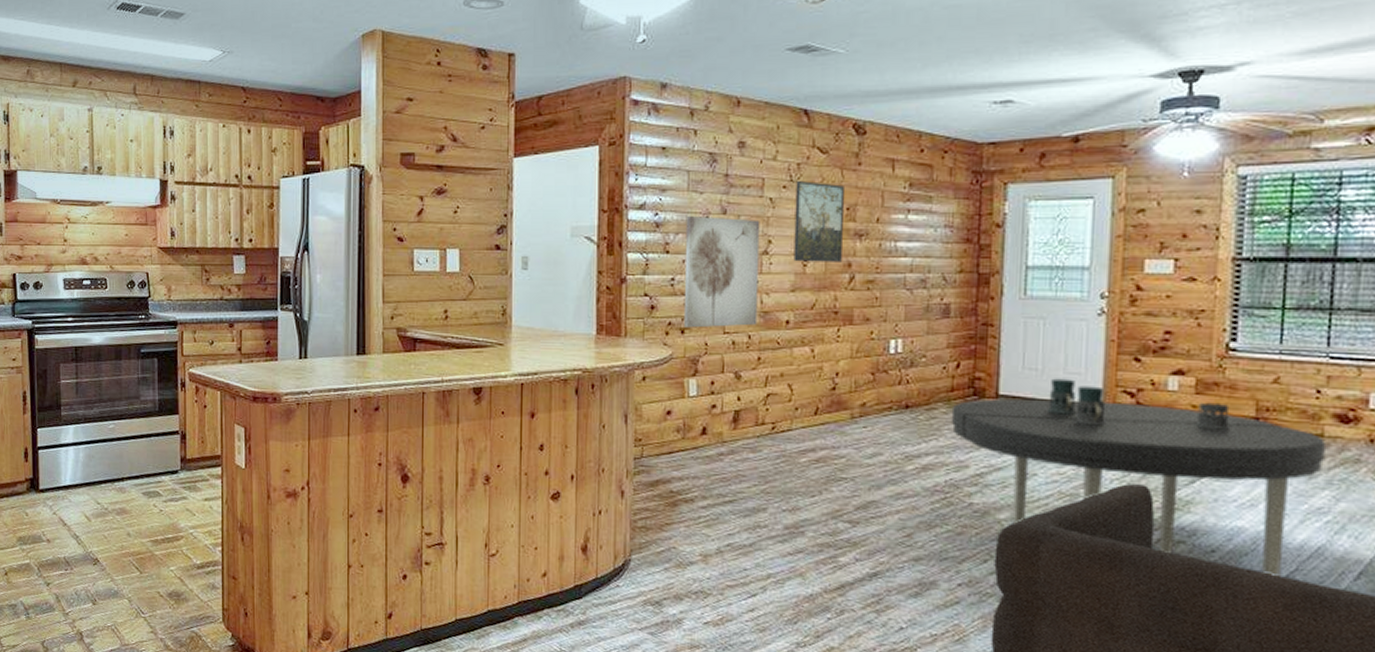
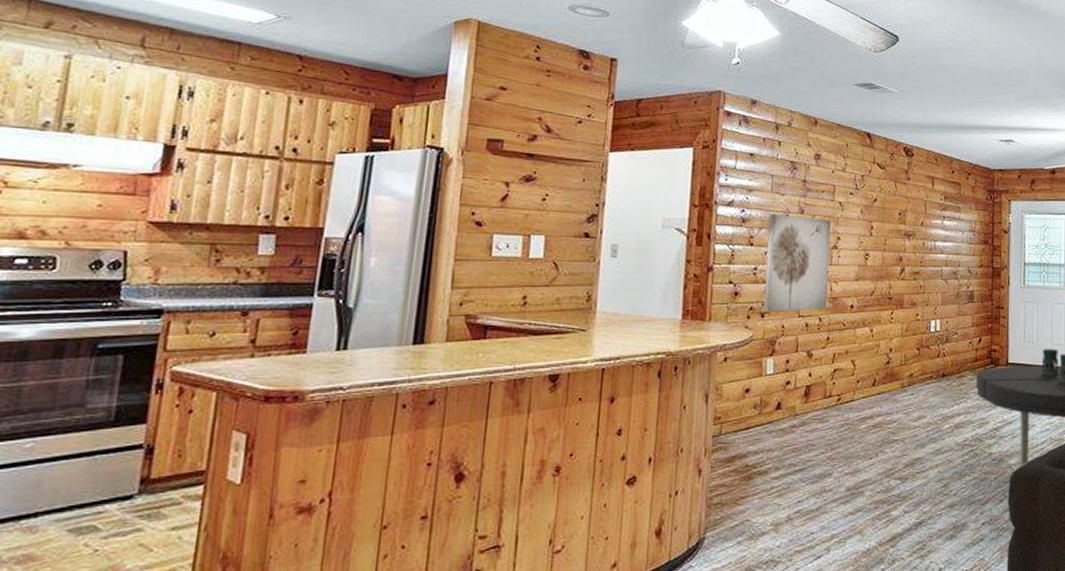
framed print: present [793,180,844,262] -> none [857,188,897,257]

